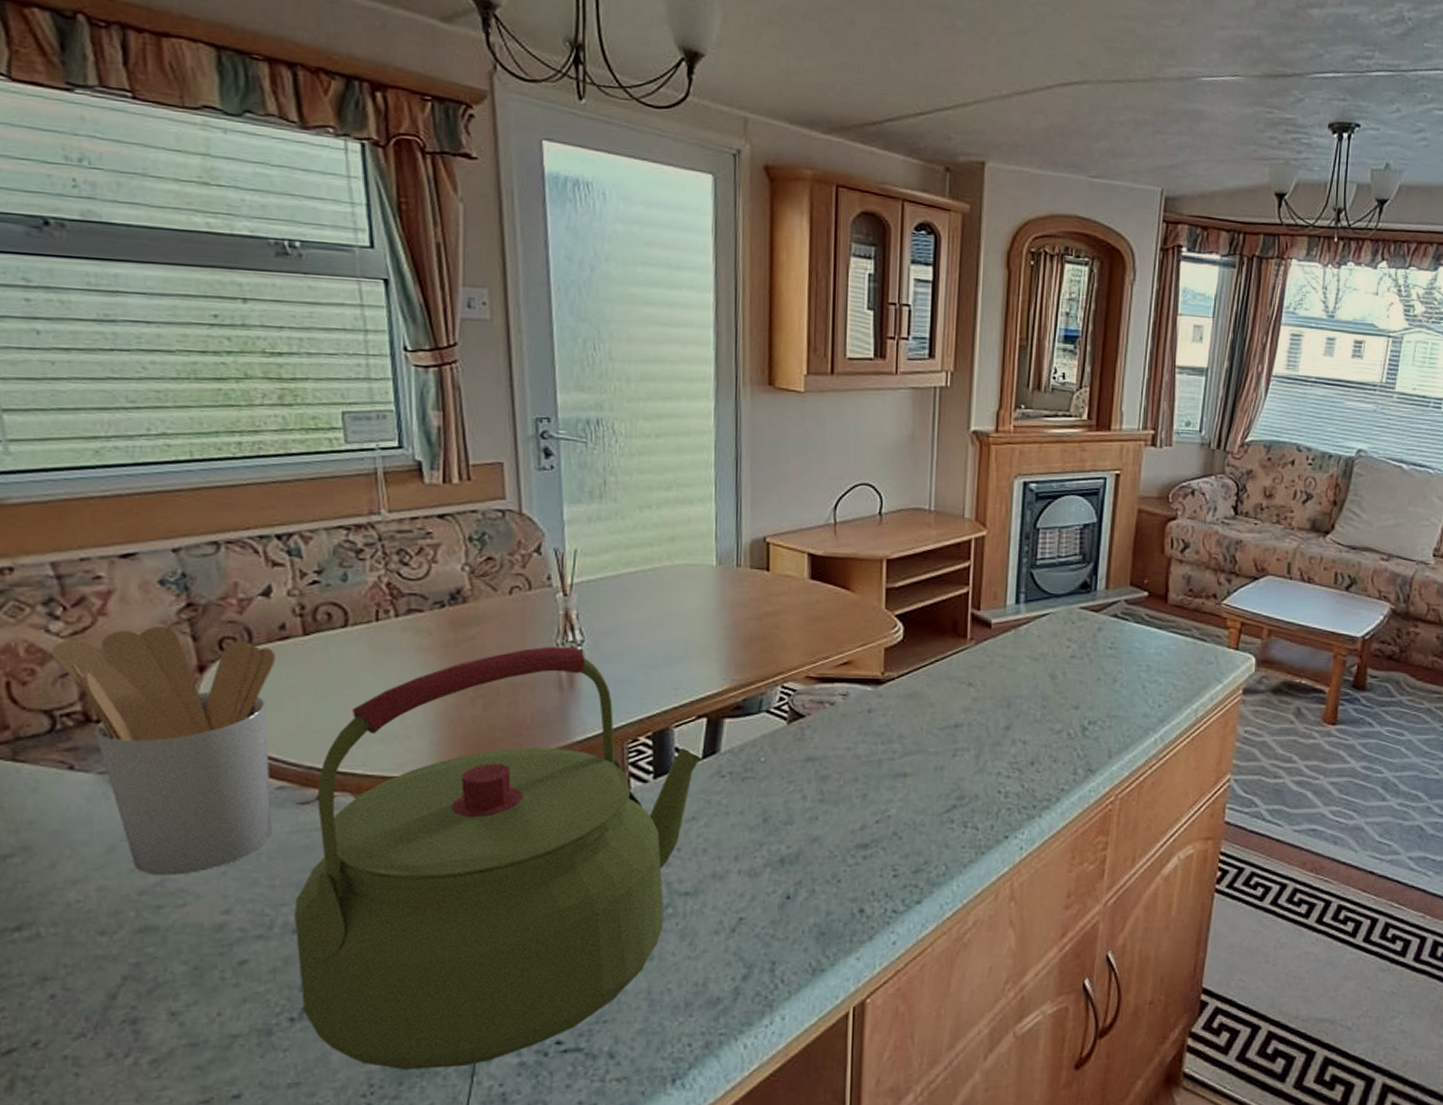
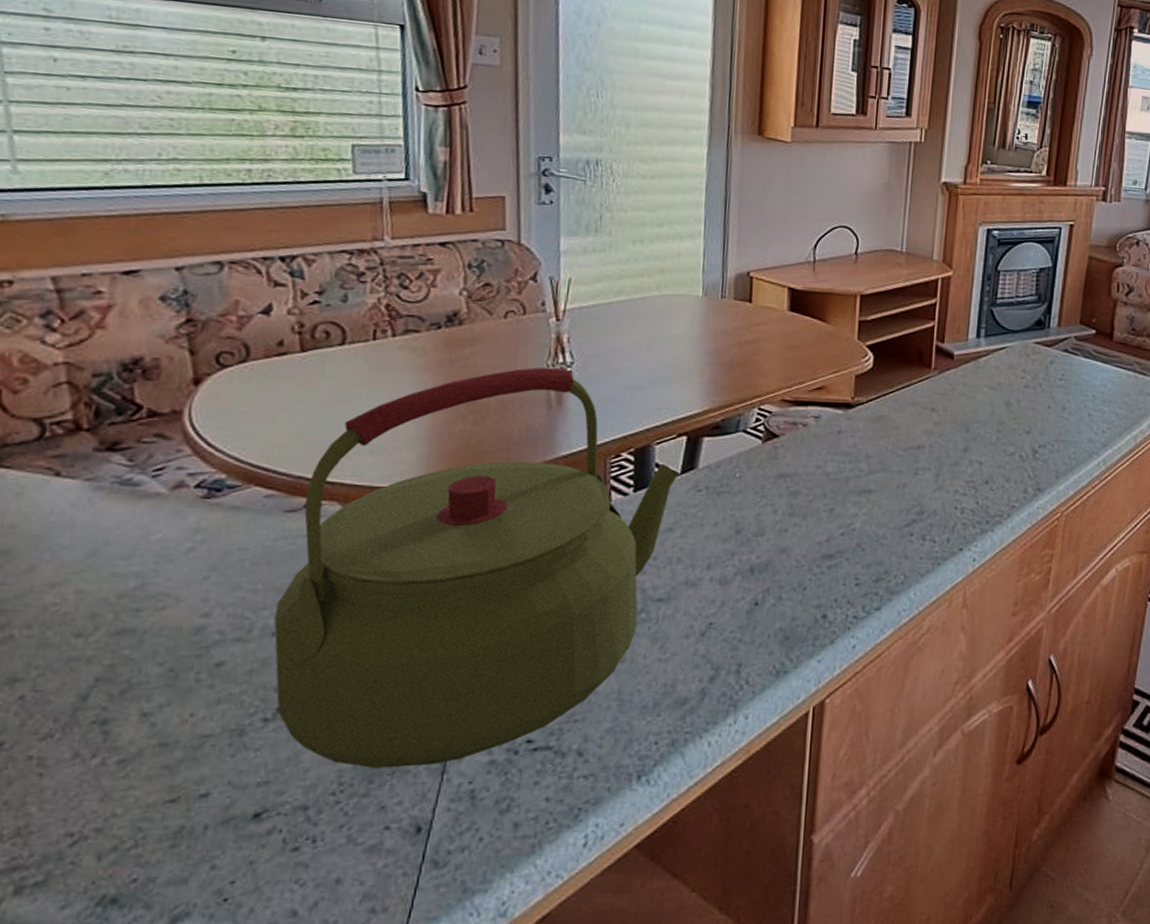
utensil holder: present [51,626,277,876] -> none [45,340,273,580]

